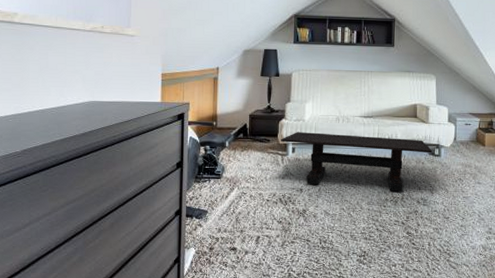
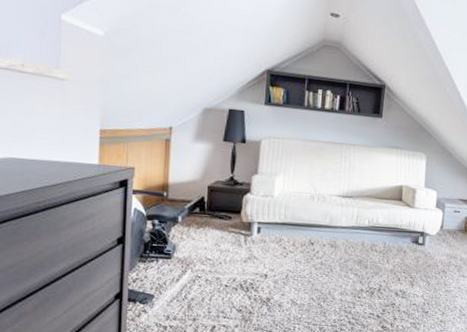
coffee table: present [281,132,433,192] -> none [245,209,417,282]

